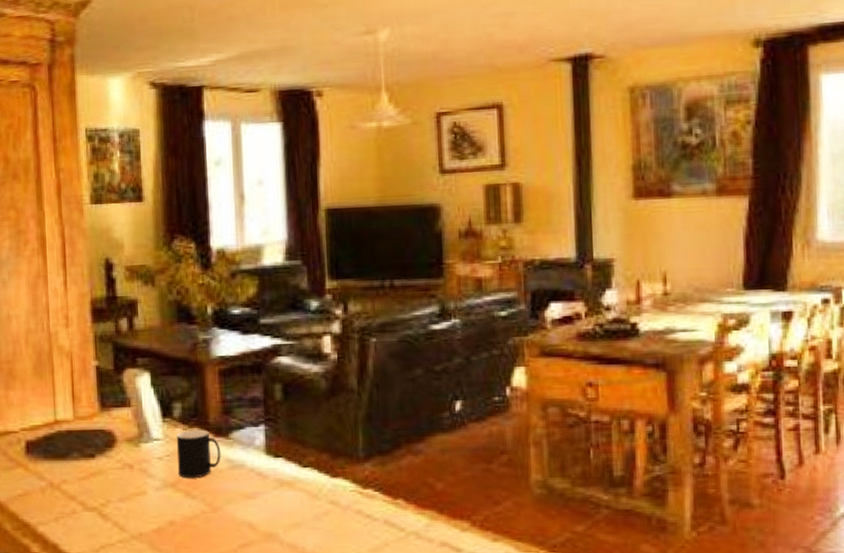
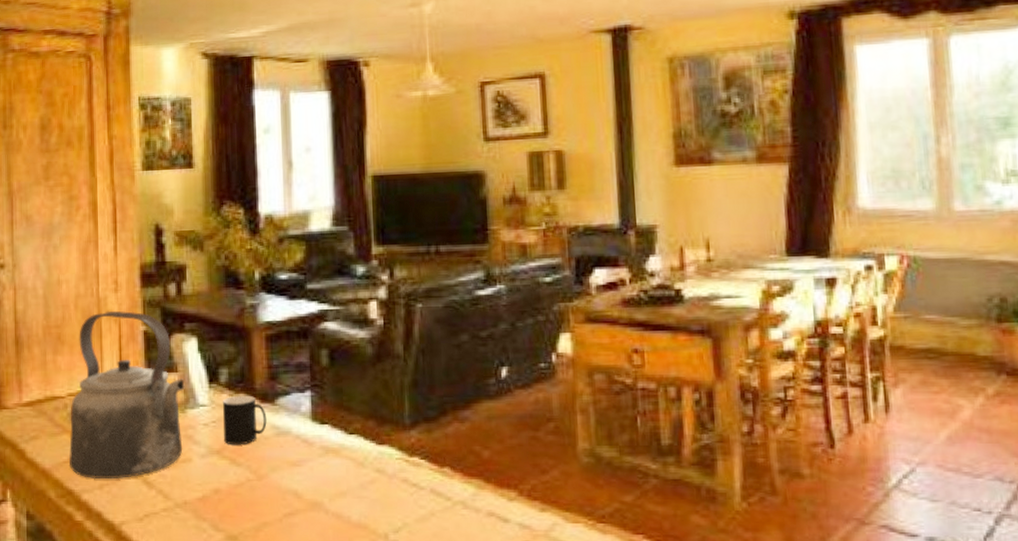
kettle: none [24,346,138,512] -> present [69,311,185,480]

